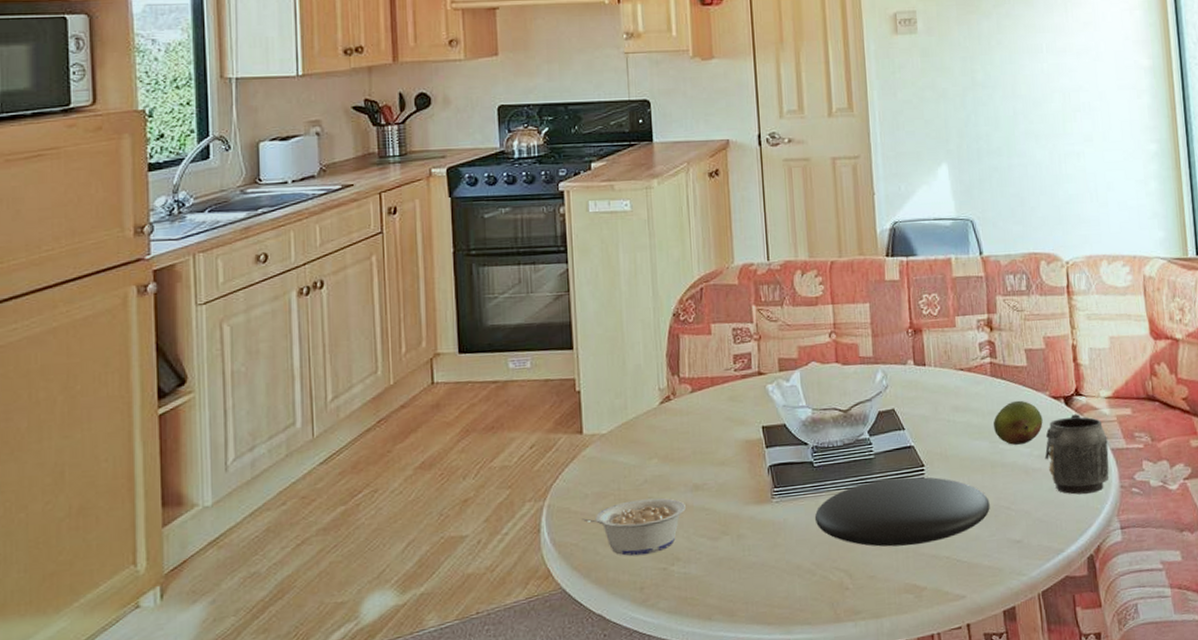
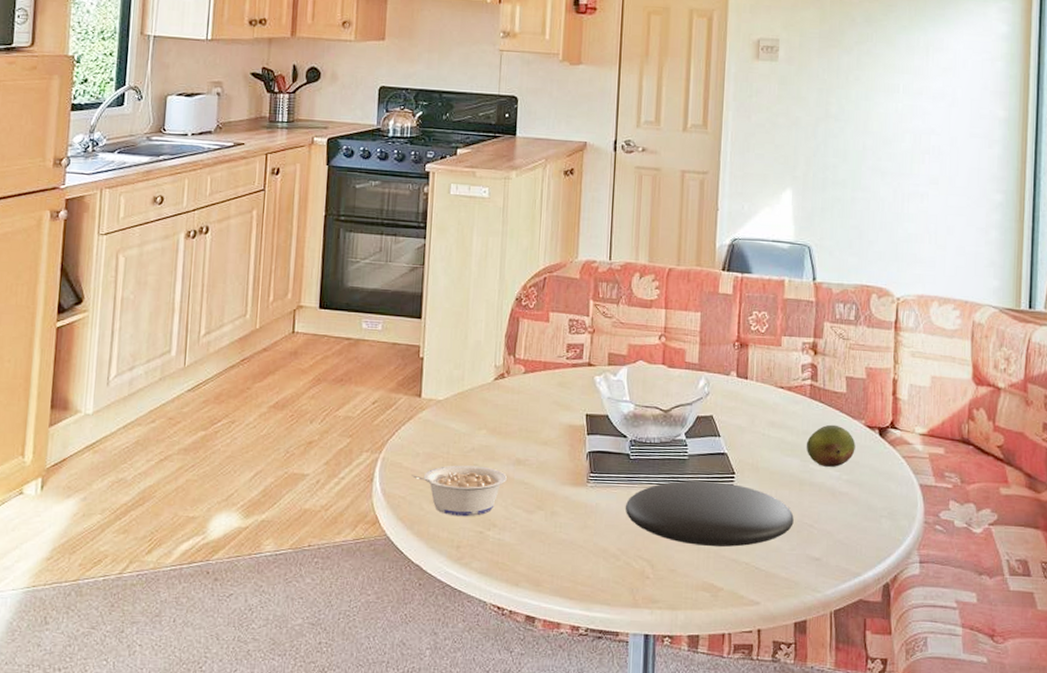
mug: present [1044,413,1110,495] -> none [853,445,917,524]

